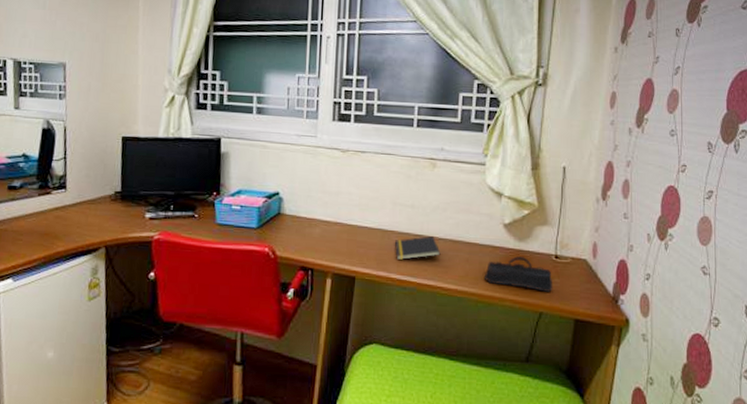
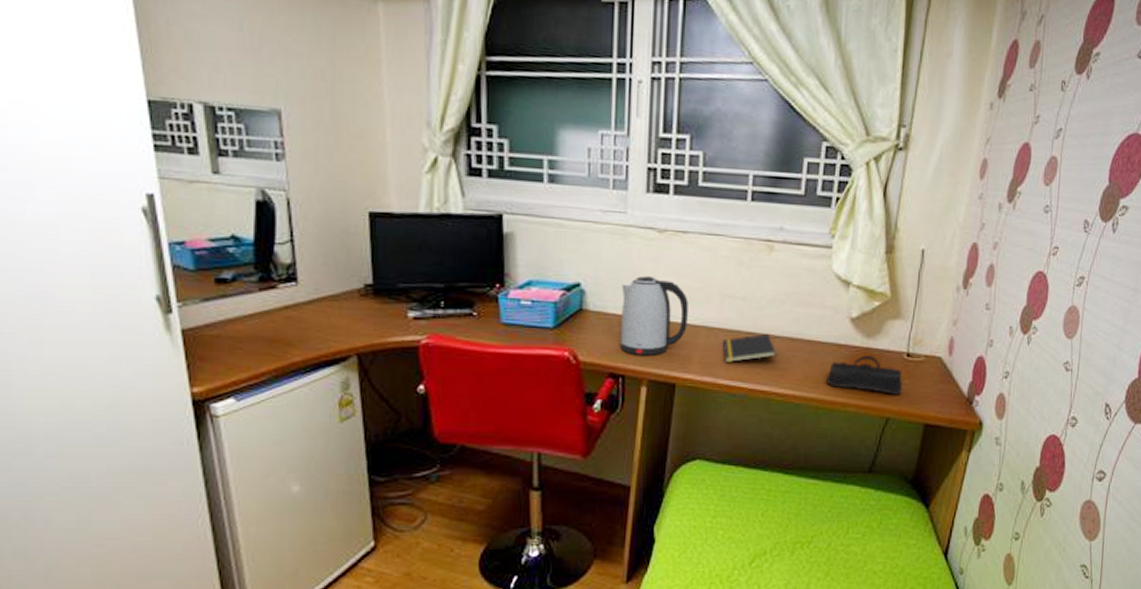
kettle: none [310,187,366,253] -> present [620,276,688,355]

